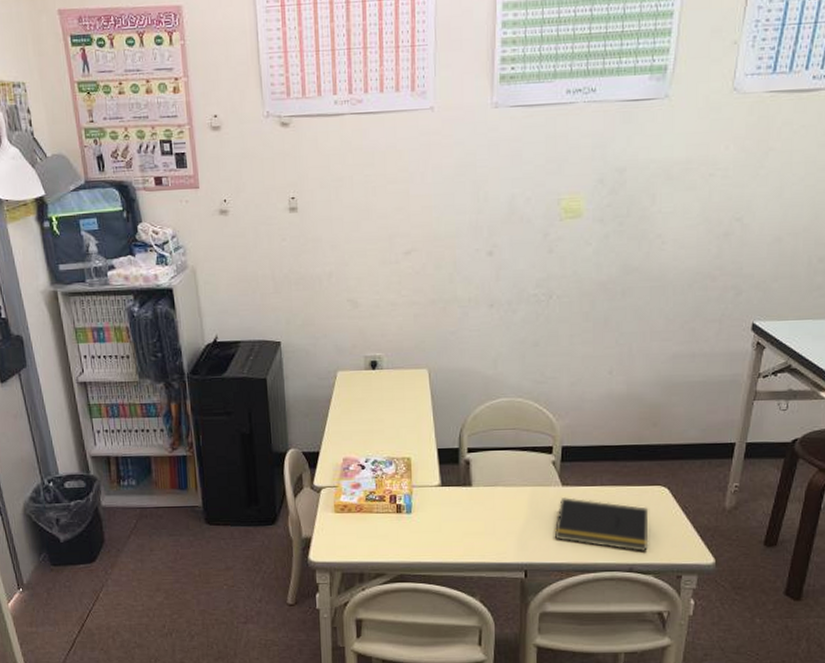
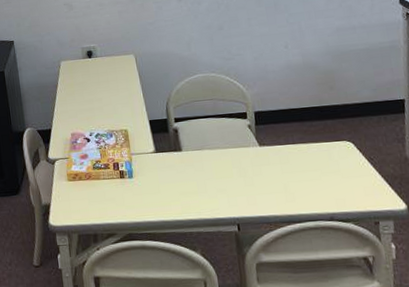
notepad: present [555,498,649,553] -> none [258,156,344,202]

